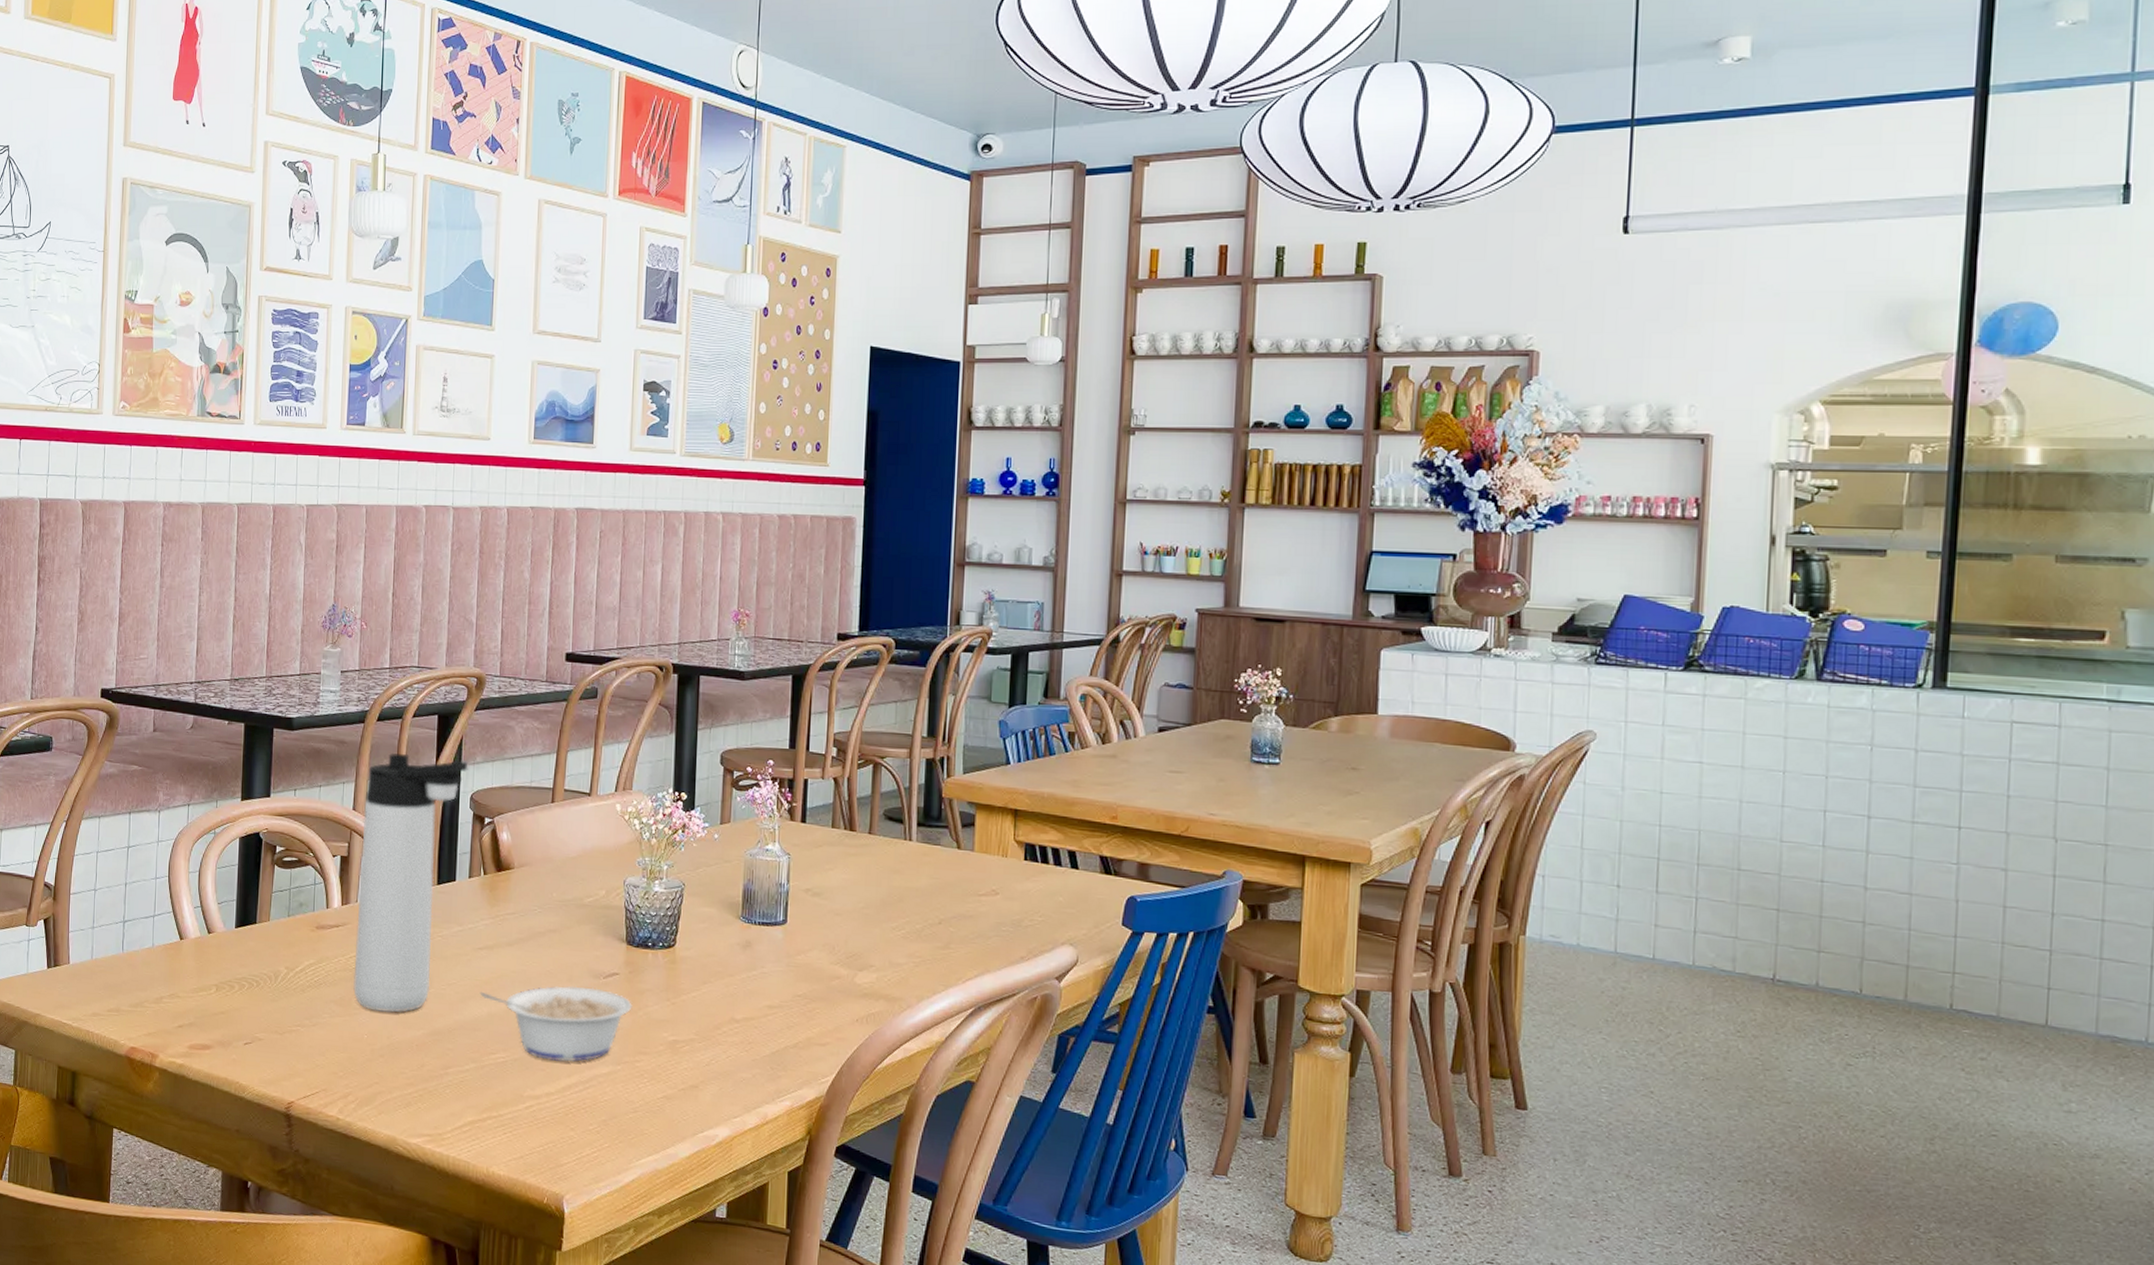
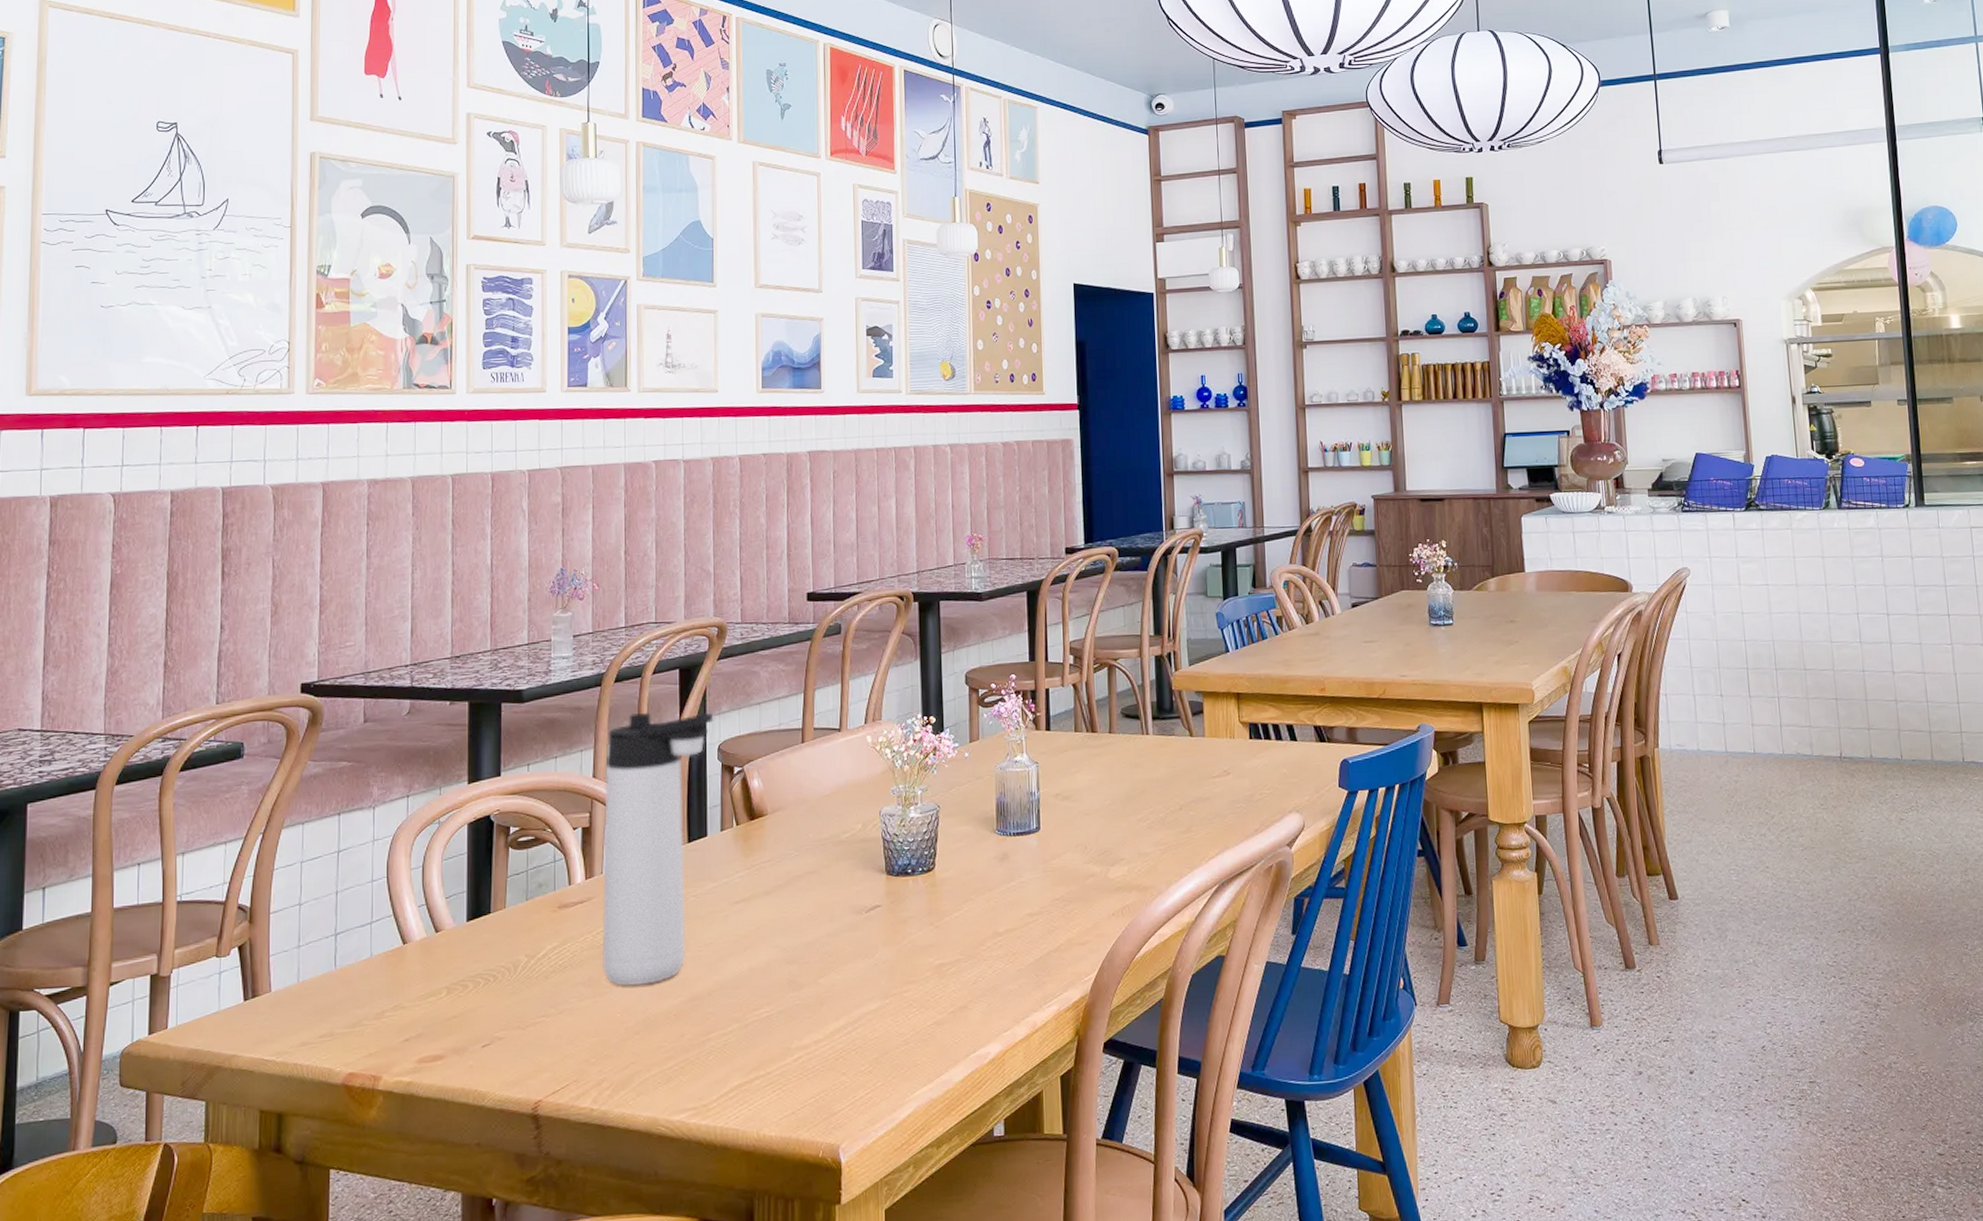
legume: present [479,985,632,1062] -> none [739,924,896,1007]

